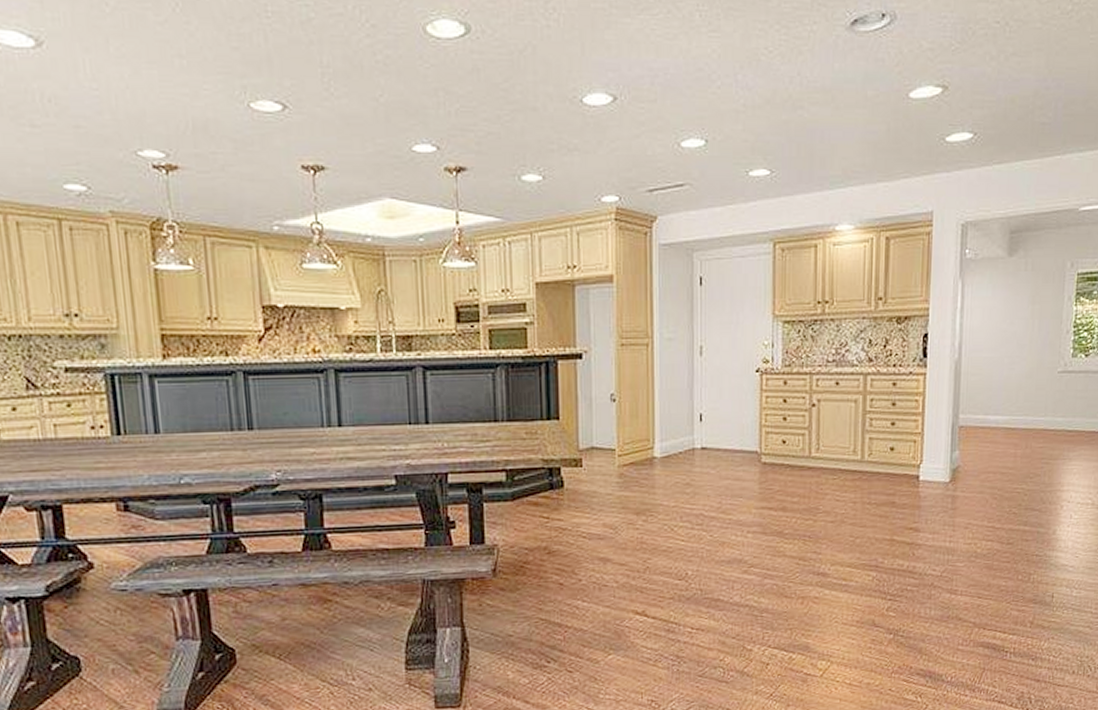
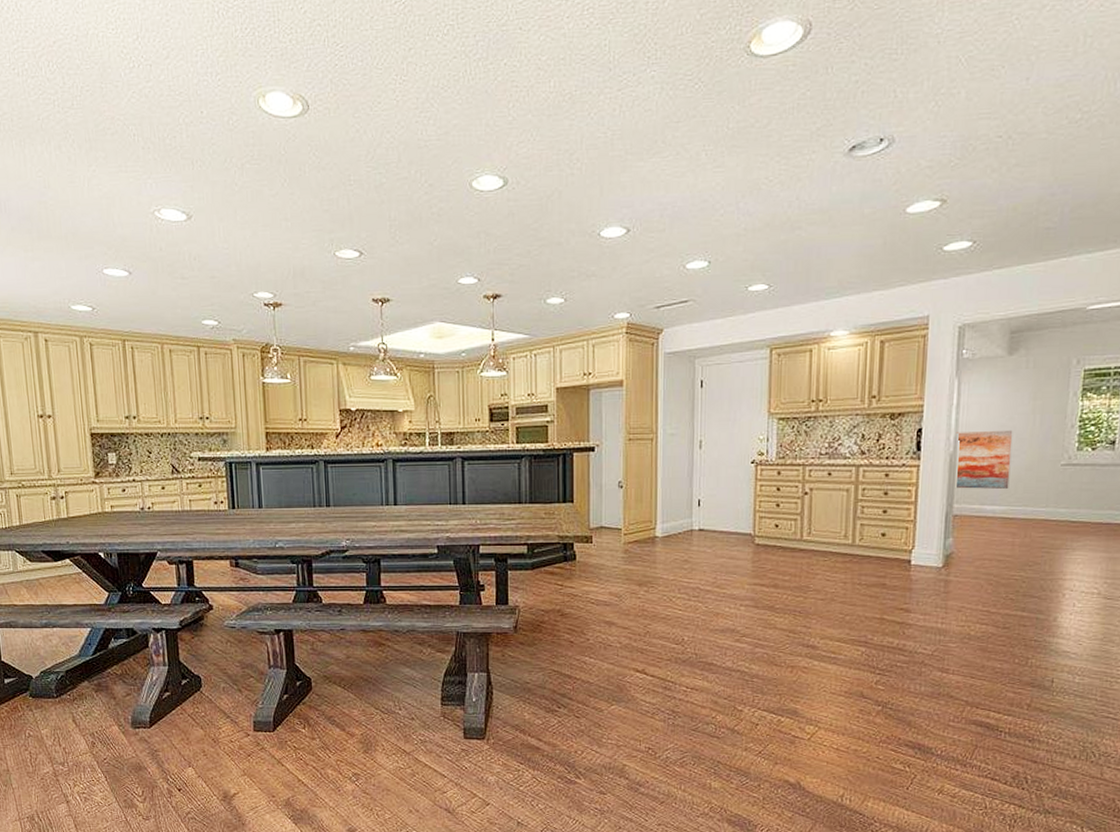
wall art: none [960,335,1014,399] -> present [956,429,1013,490]

